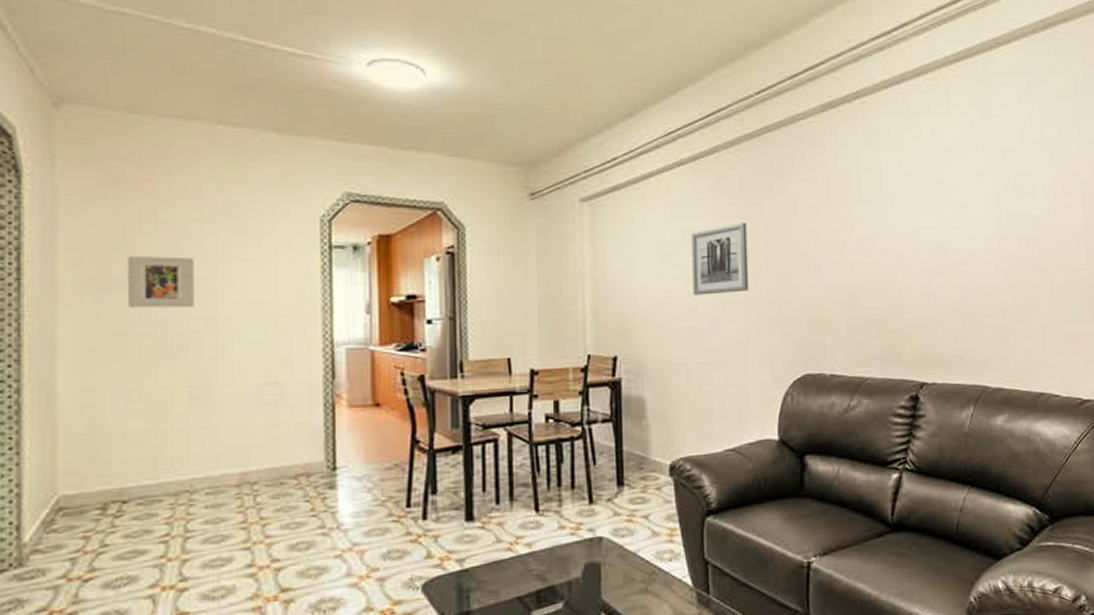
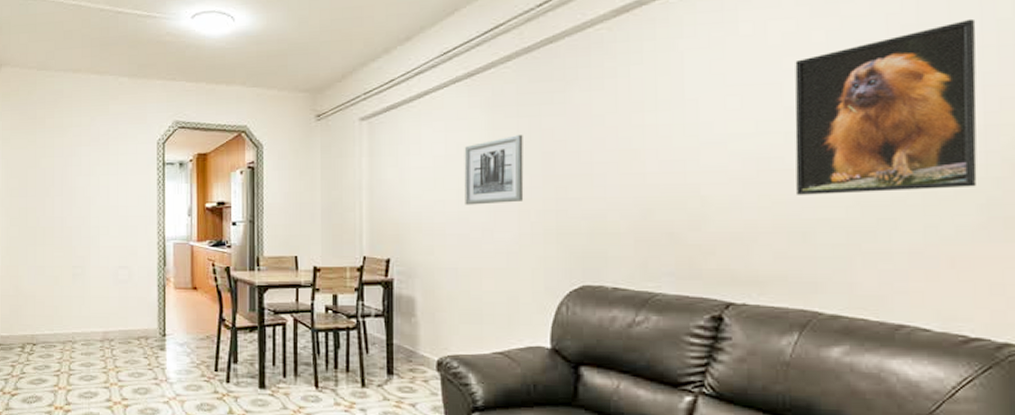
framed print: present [126,255,194,309] -> none [36,171,76,209]
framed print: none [962,139,1083,283] -> present [795,18,978,195]

